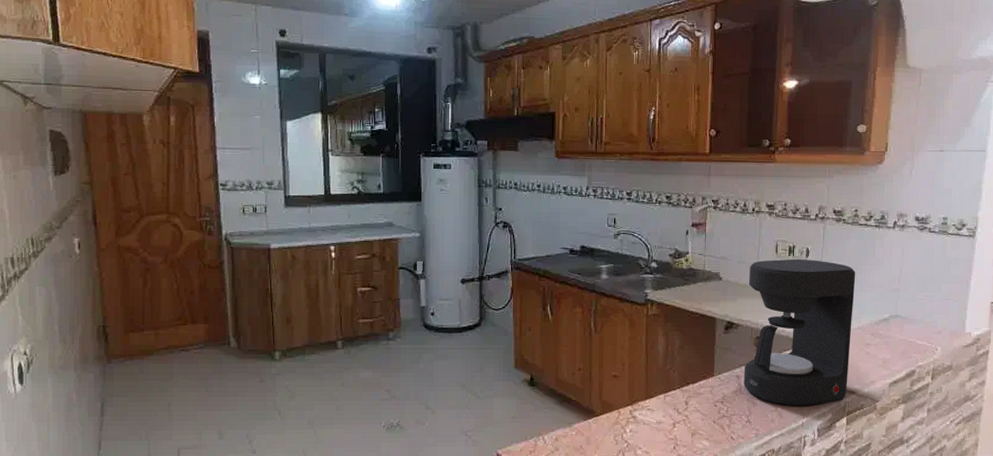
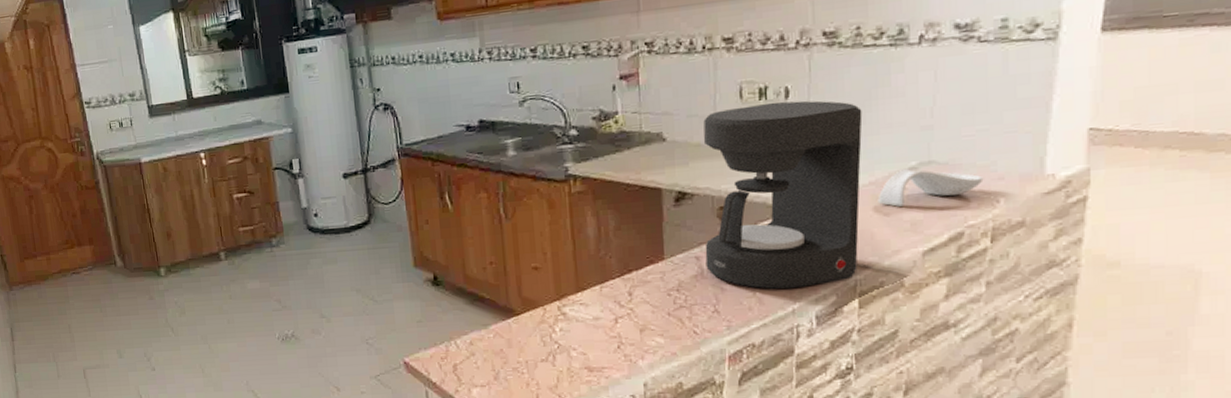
spoon rest: none [862,320,929,348] -> present [877,169,984,207]

